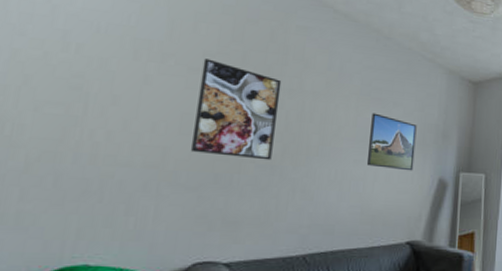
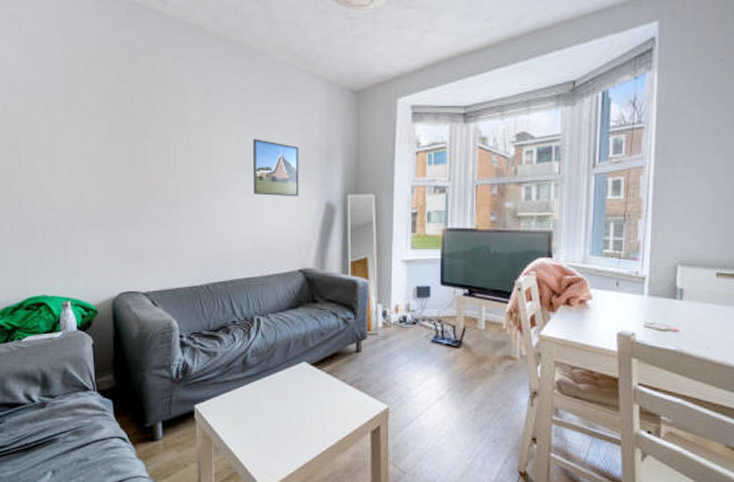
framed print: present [191,58,282,161] -> none [99,103,168,196]

